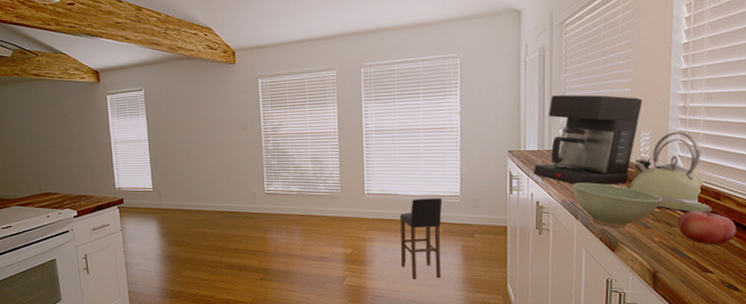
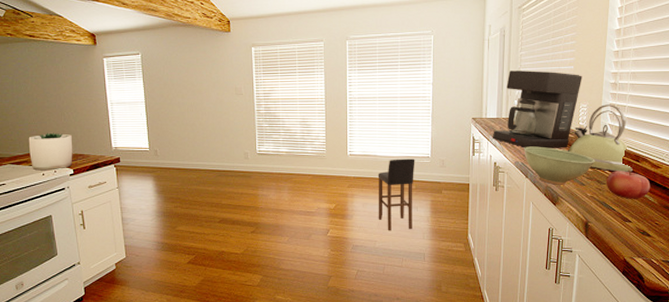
planter: none [34,173,77,213] -> present [28,132,73,171]

